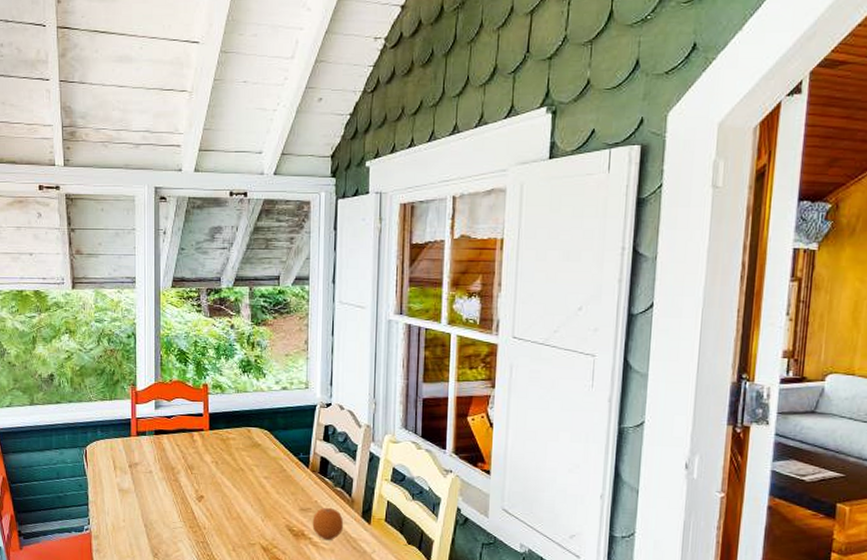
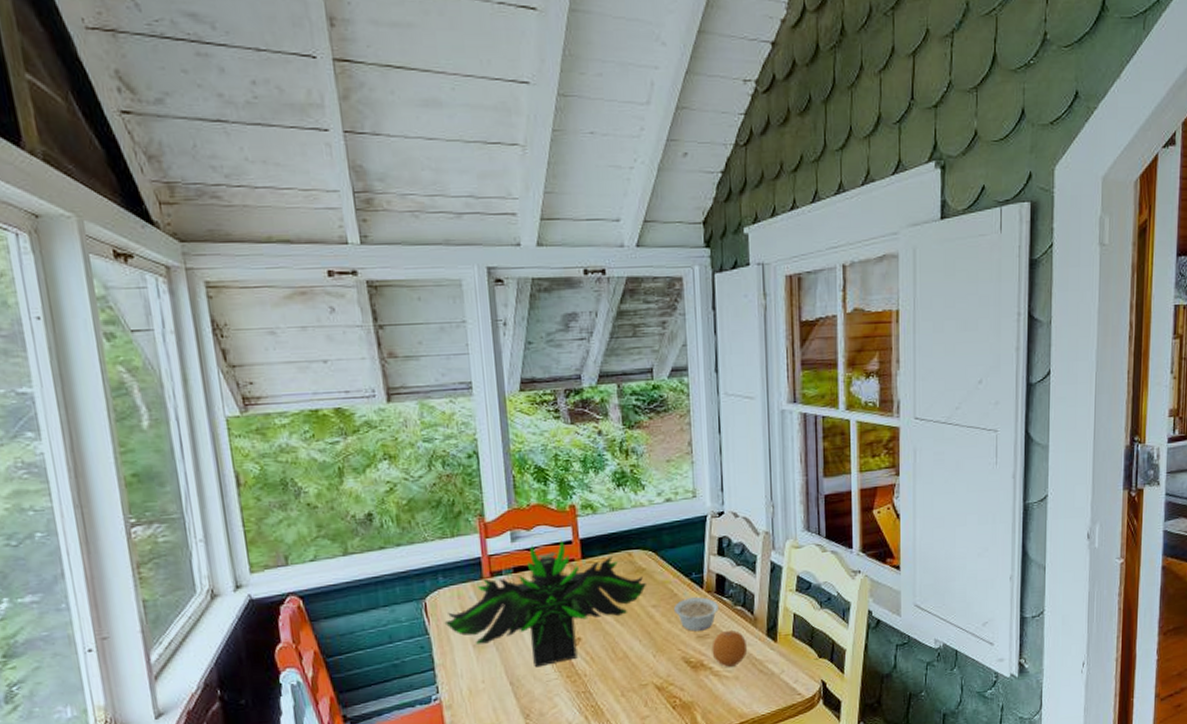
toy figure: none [99,413,262,516] -> present [444,540,648,668]
legume: none [283,475,321,505] -> present [674,597,719,632]

